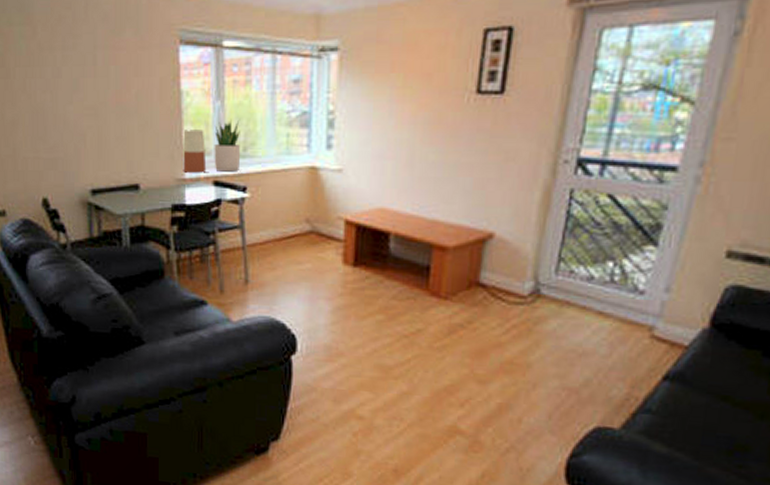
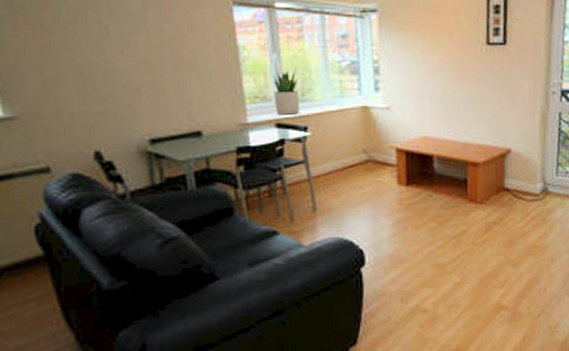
vase: present [183,130,207,174] -> none [244,79,268,119]

